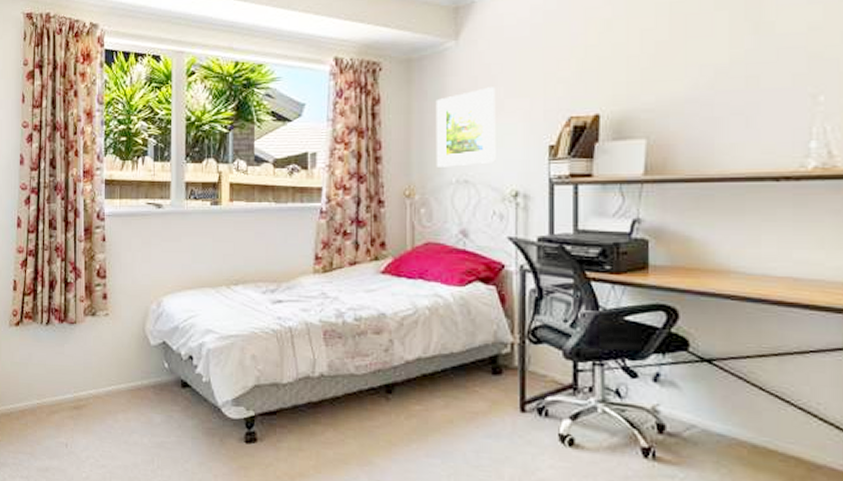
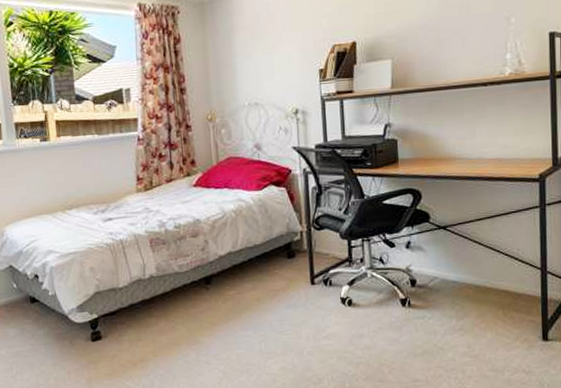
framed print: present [435,87,496,167] -> none [226,23,279,94]

